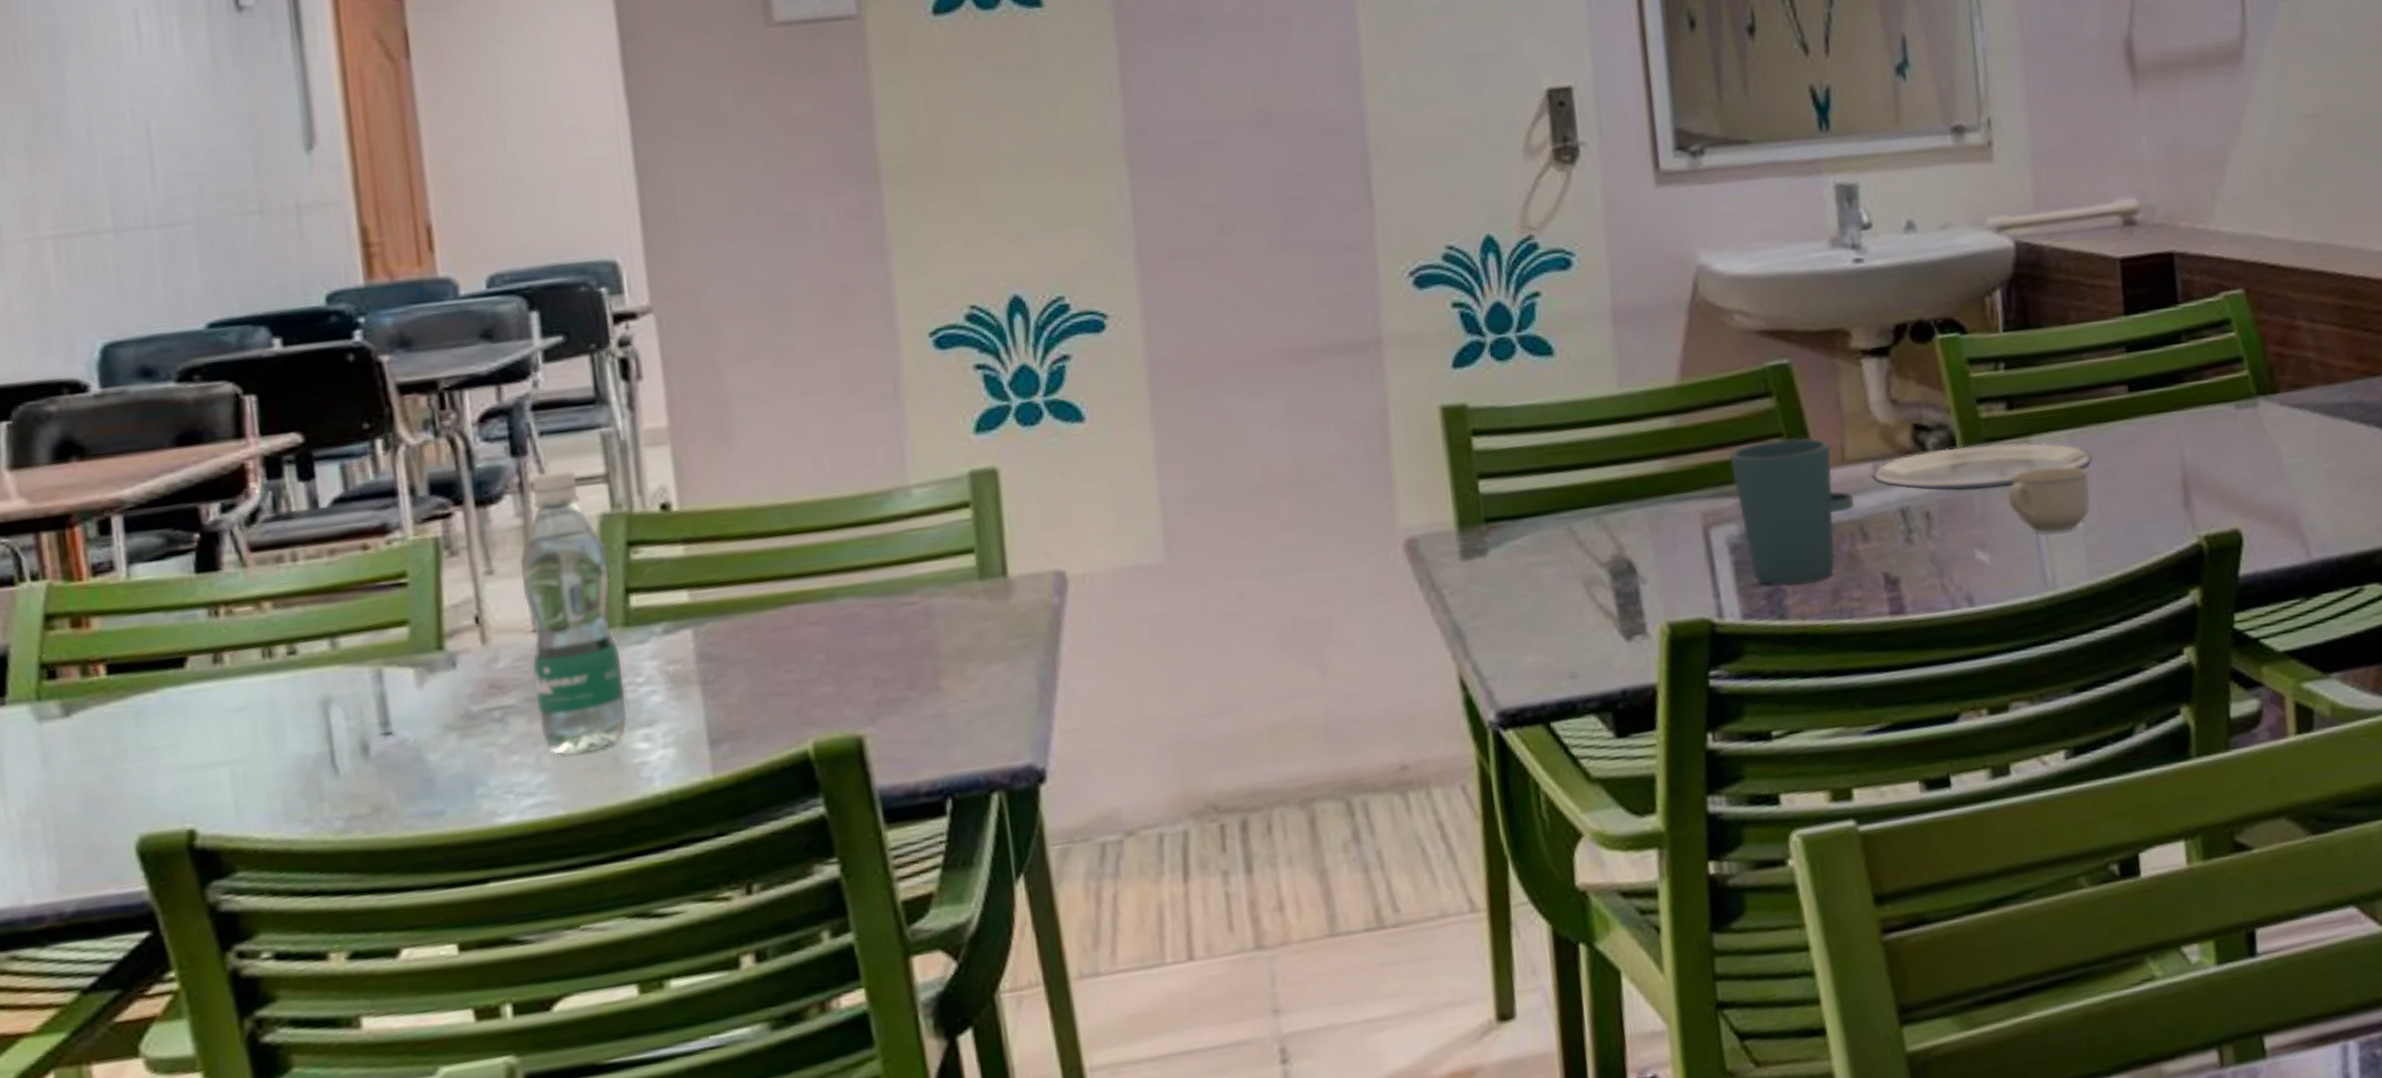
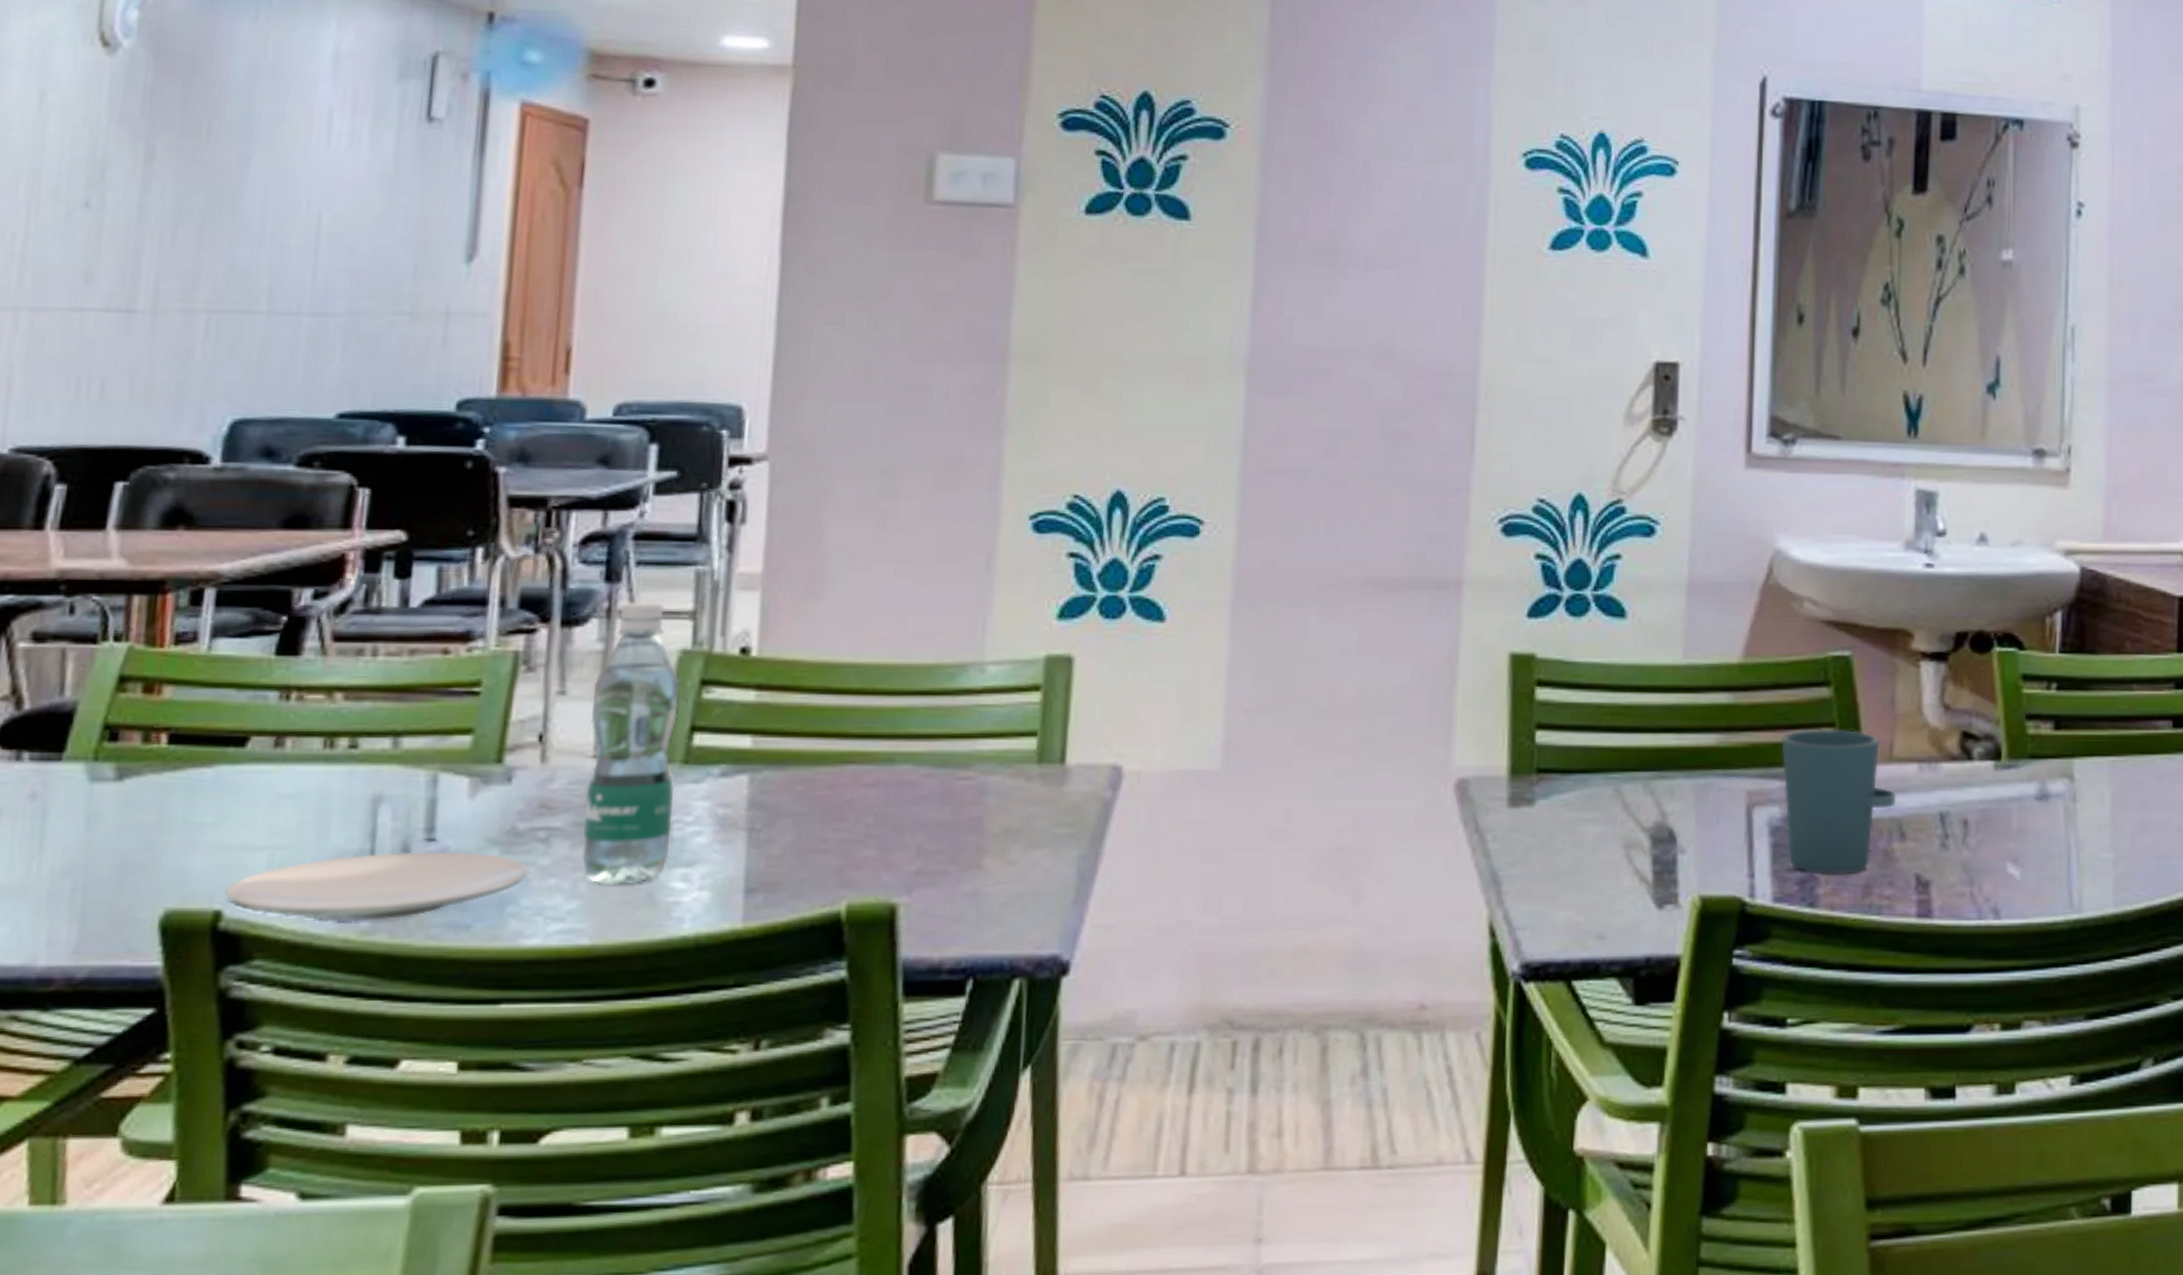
plate: none [194,739,492,827] -> present [225,851,530,921]
plate: present [1873,443,2091,491] -> none [1917,760,2130,804]
cup: present [2007,466,2091,533] -> none [2045,791,2126,856]

